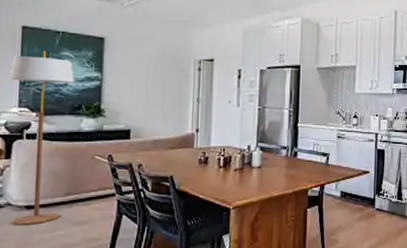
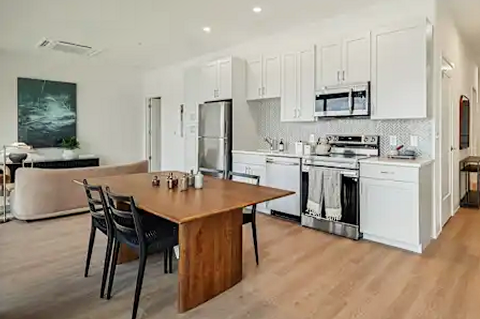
floor lamp: present [8,51,74,225] -> none [10,96,56,235]

